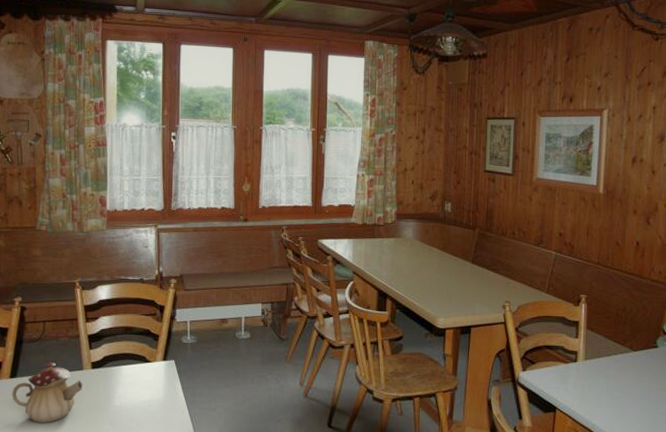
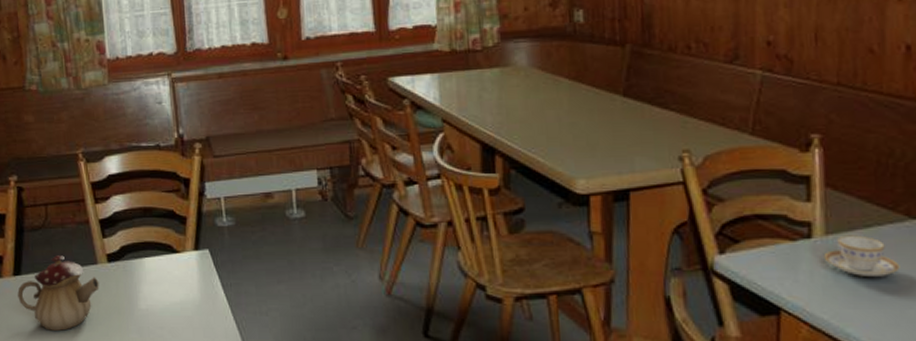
teacup: none [583,360,625,387] -> present [823,235,900,276]

